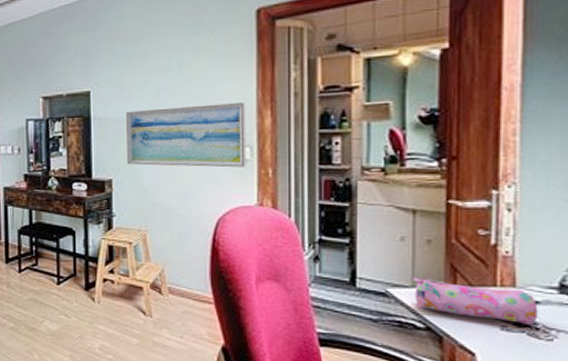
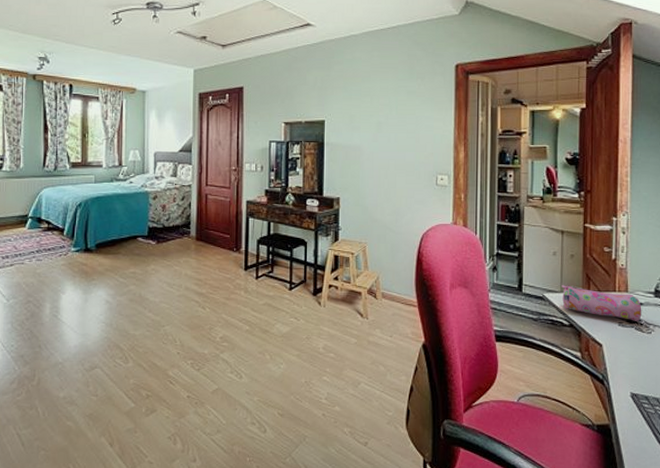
wall art: present [126,103,247,168] -> none [353,138,446,192]

